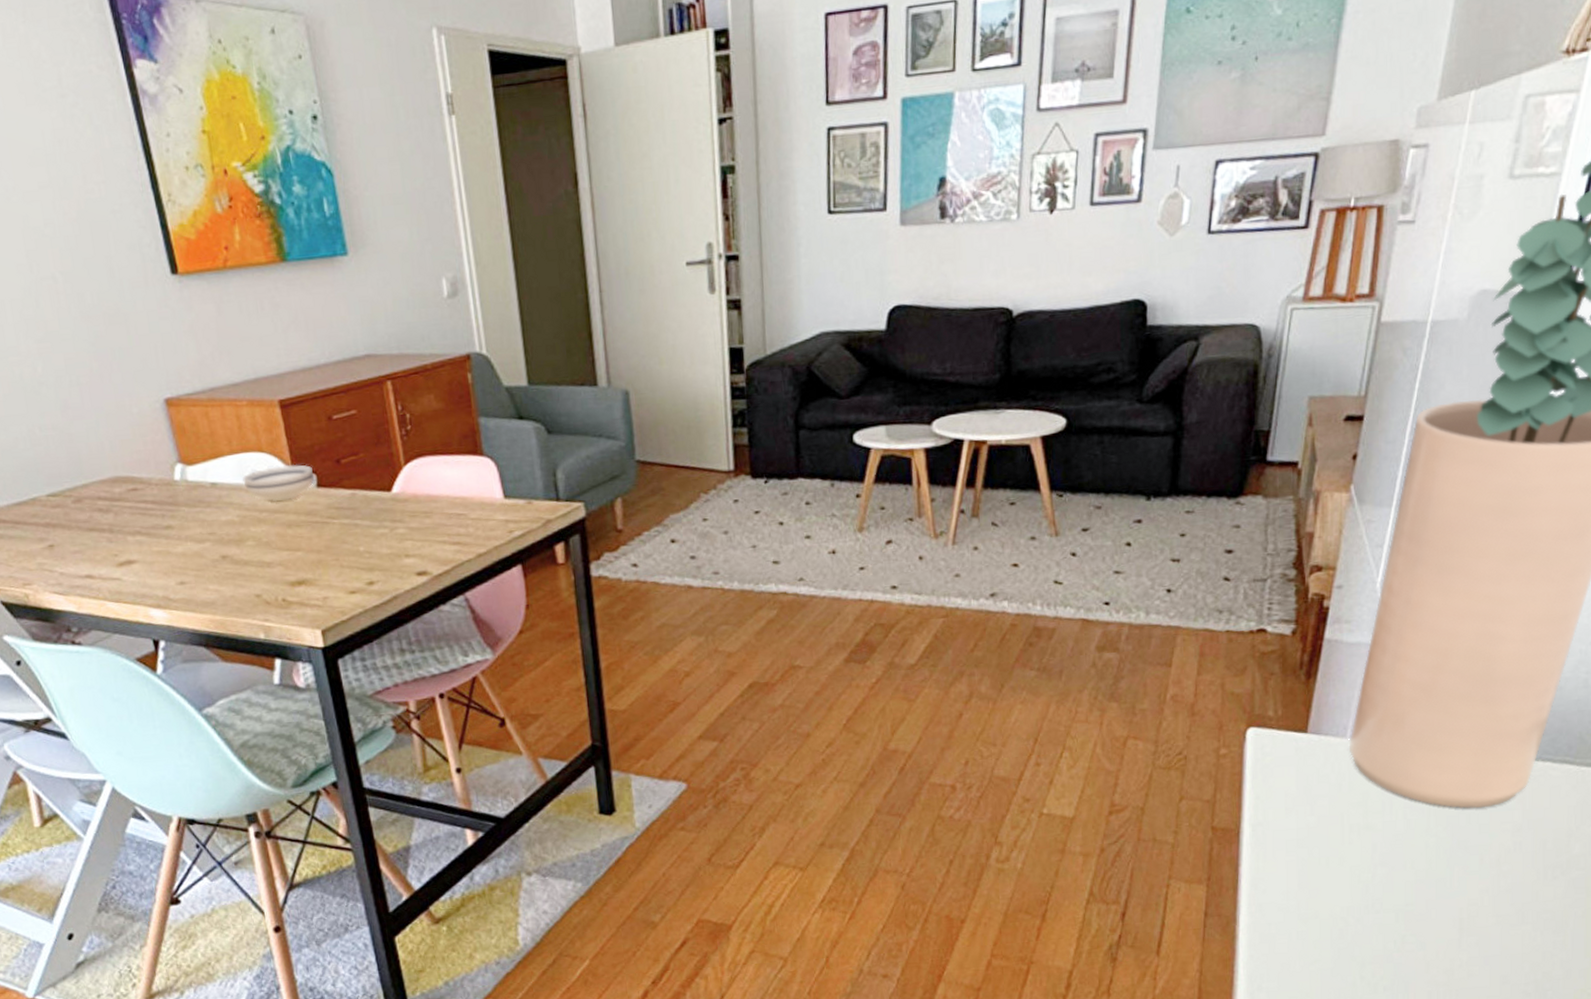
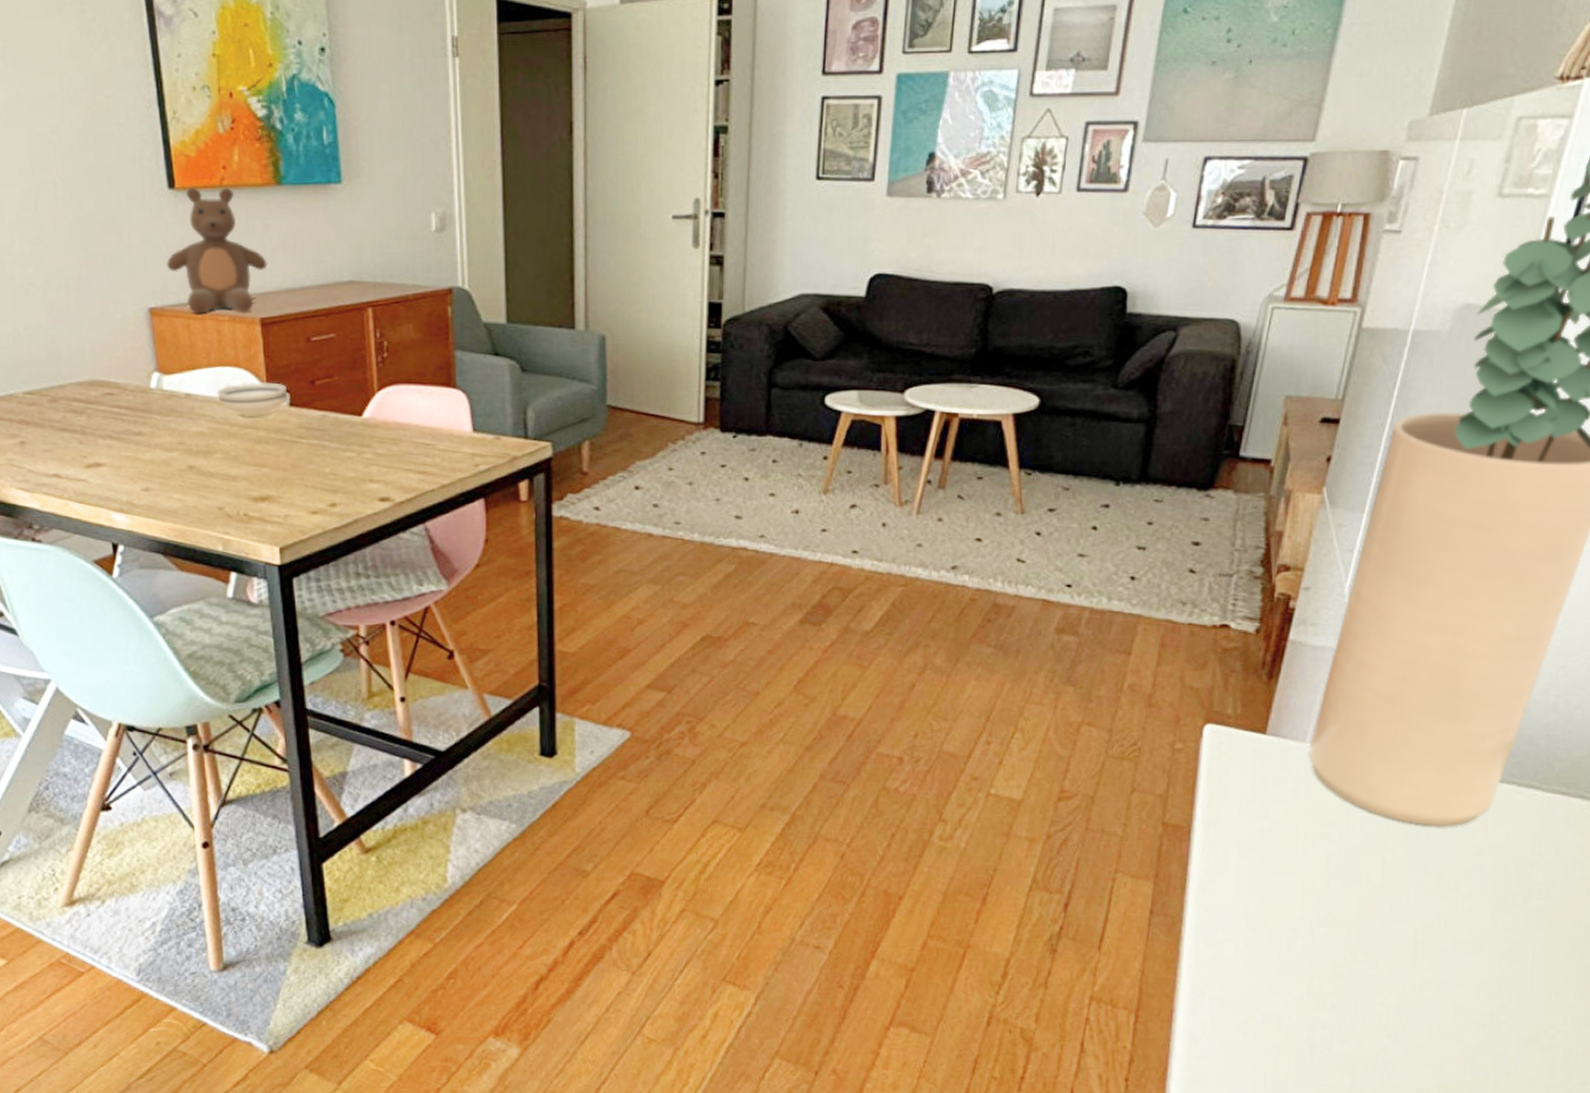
teddy bear: none [178,268,281,401] -> present [167,187,267,313]

